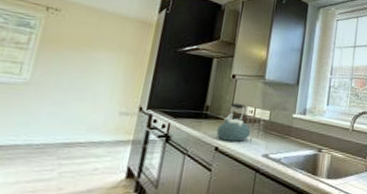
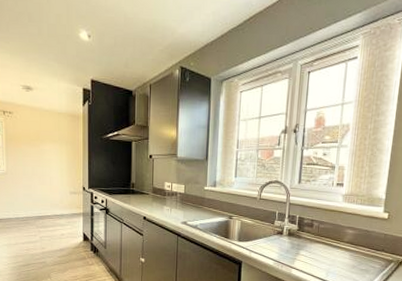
kettle: present [216,103,251,142] -> none [143,179,171,213]

